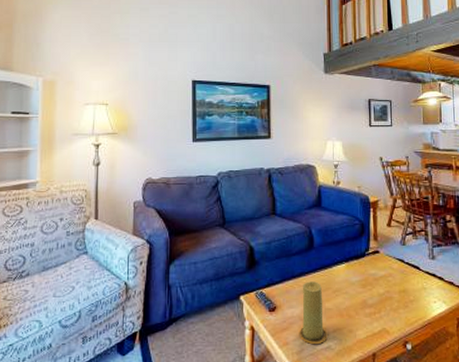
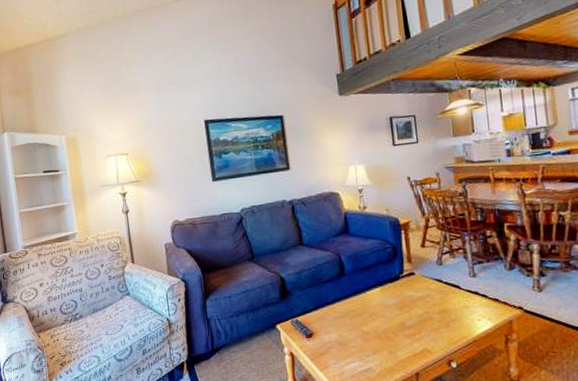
candle: present [299,281,328,345] -> none [337,307,368,367]

